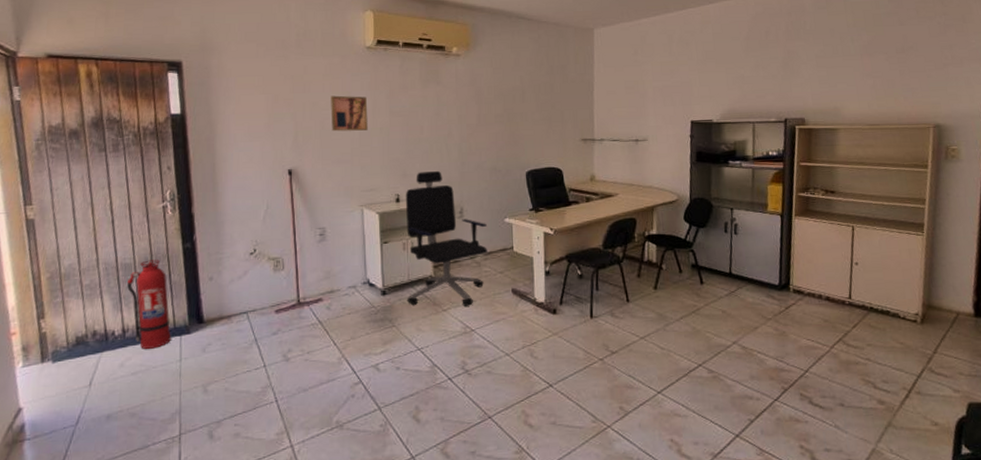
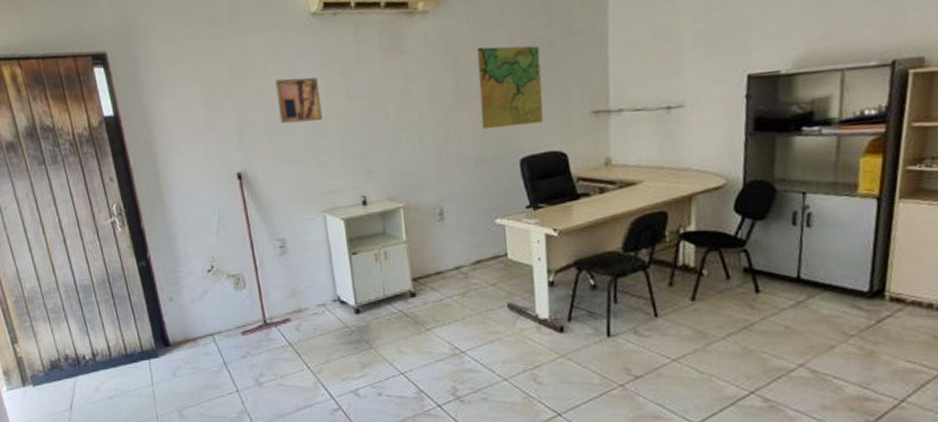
fire extinguisher: present [126,259,171,349] -> none [88,280,140,373]
office chair: present [405,170,488,306] -> none [372,163,476,326]
map: none [496,84,545,147] -> present [477,45,543,130]

